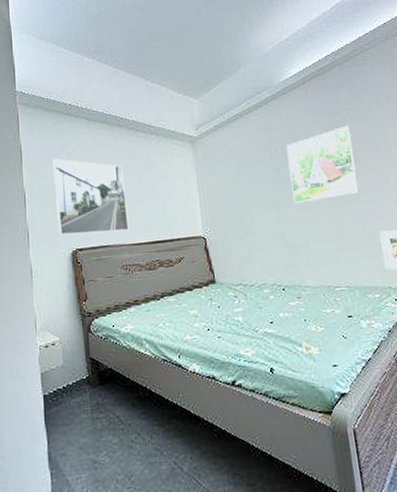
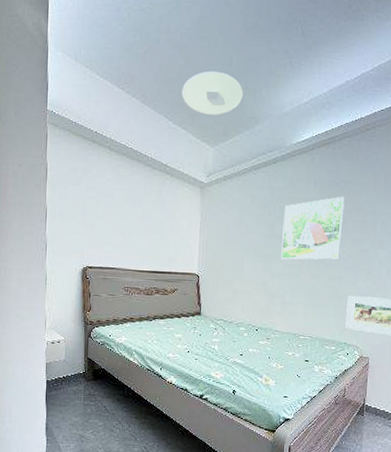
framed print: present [52,158,129,236] -> none [73,181,136,258]
ceiling light: none [155,25,219,69] -> present [182,71,243,115]

